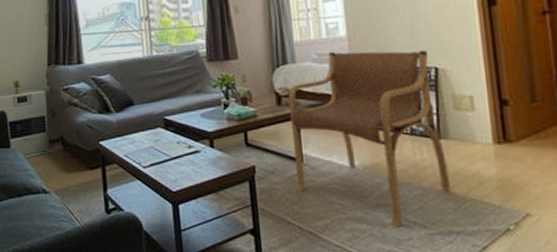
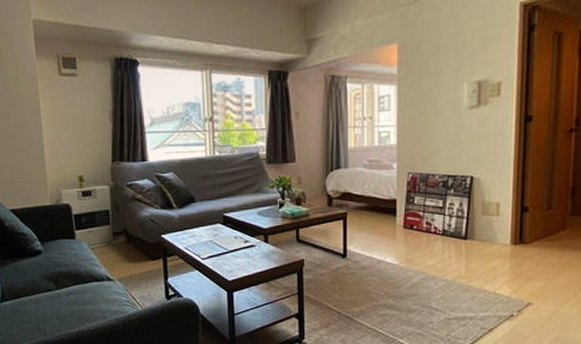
armchair: present [288,50,452,228] -> none [338,158,471,314]

